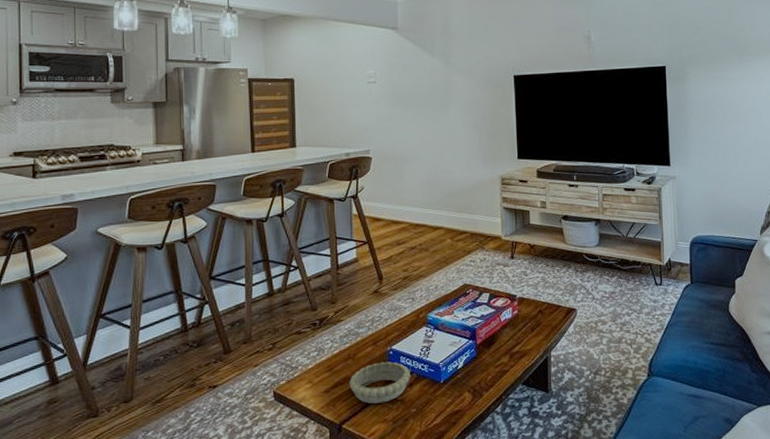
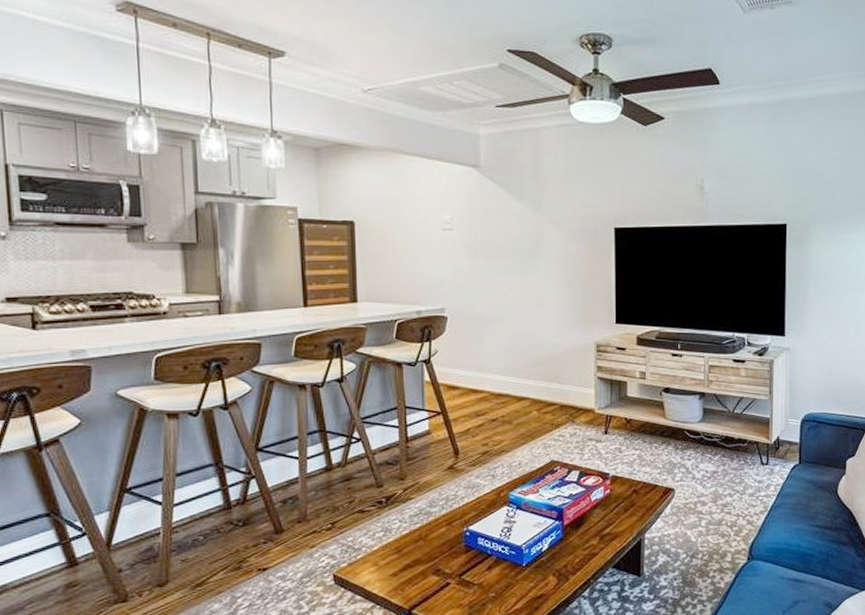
decorative bowl: present [349,362,411,404] -> none [420,543,490,588]

